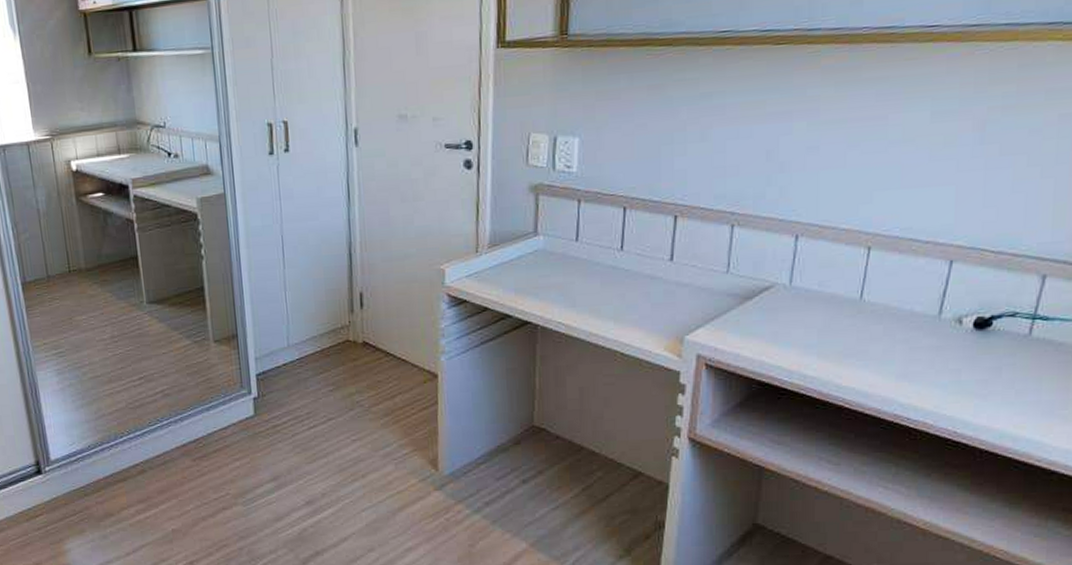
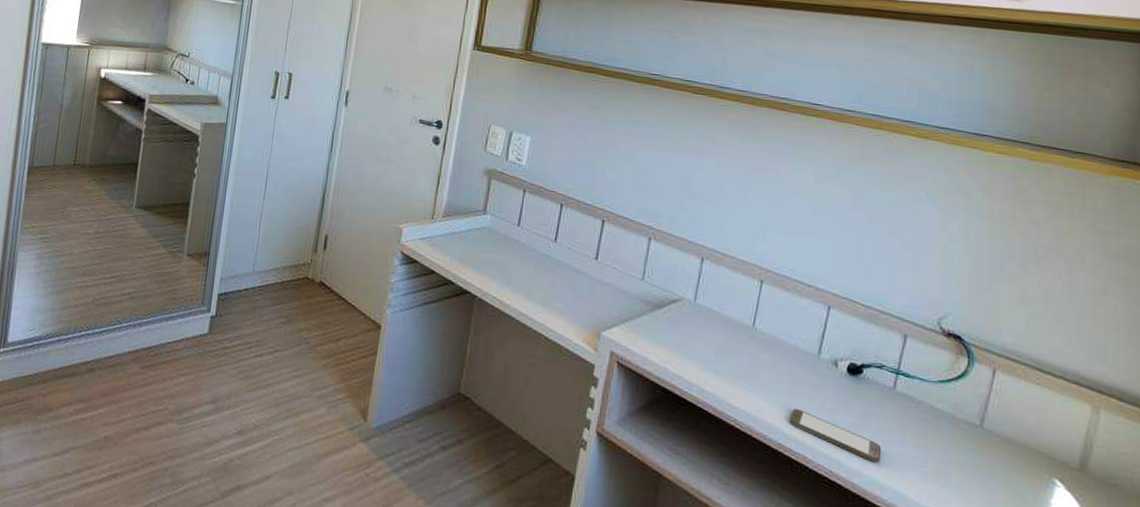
smartphone: none [906,376,1014,415] -> present [789,409,882,463]

